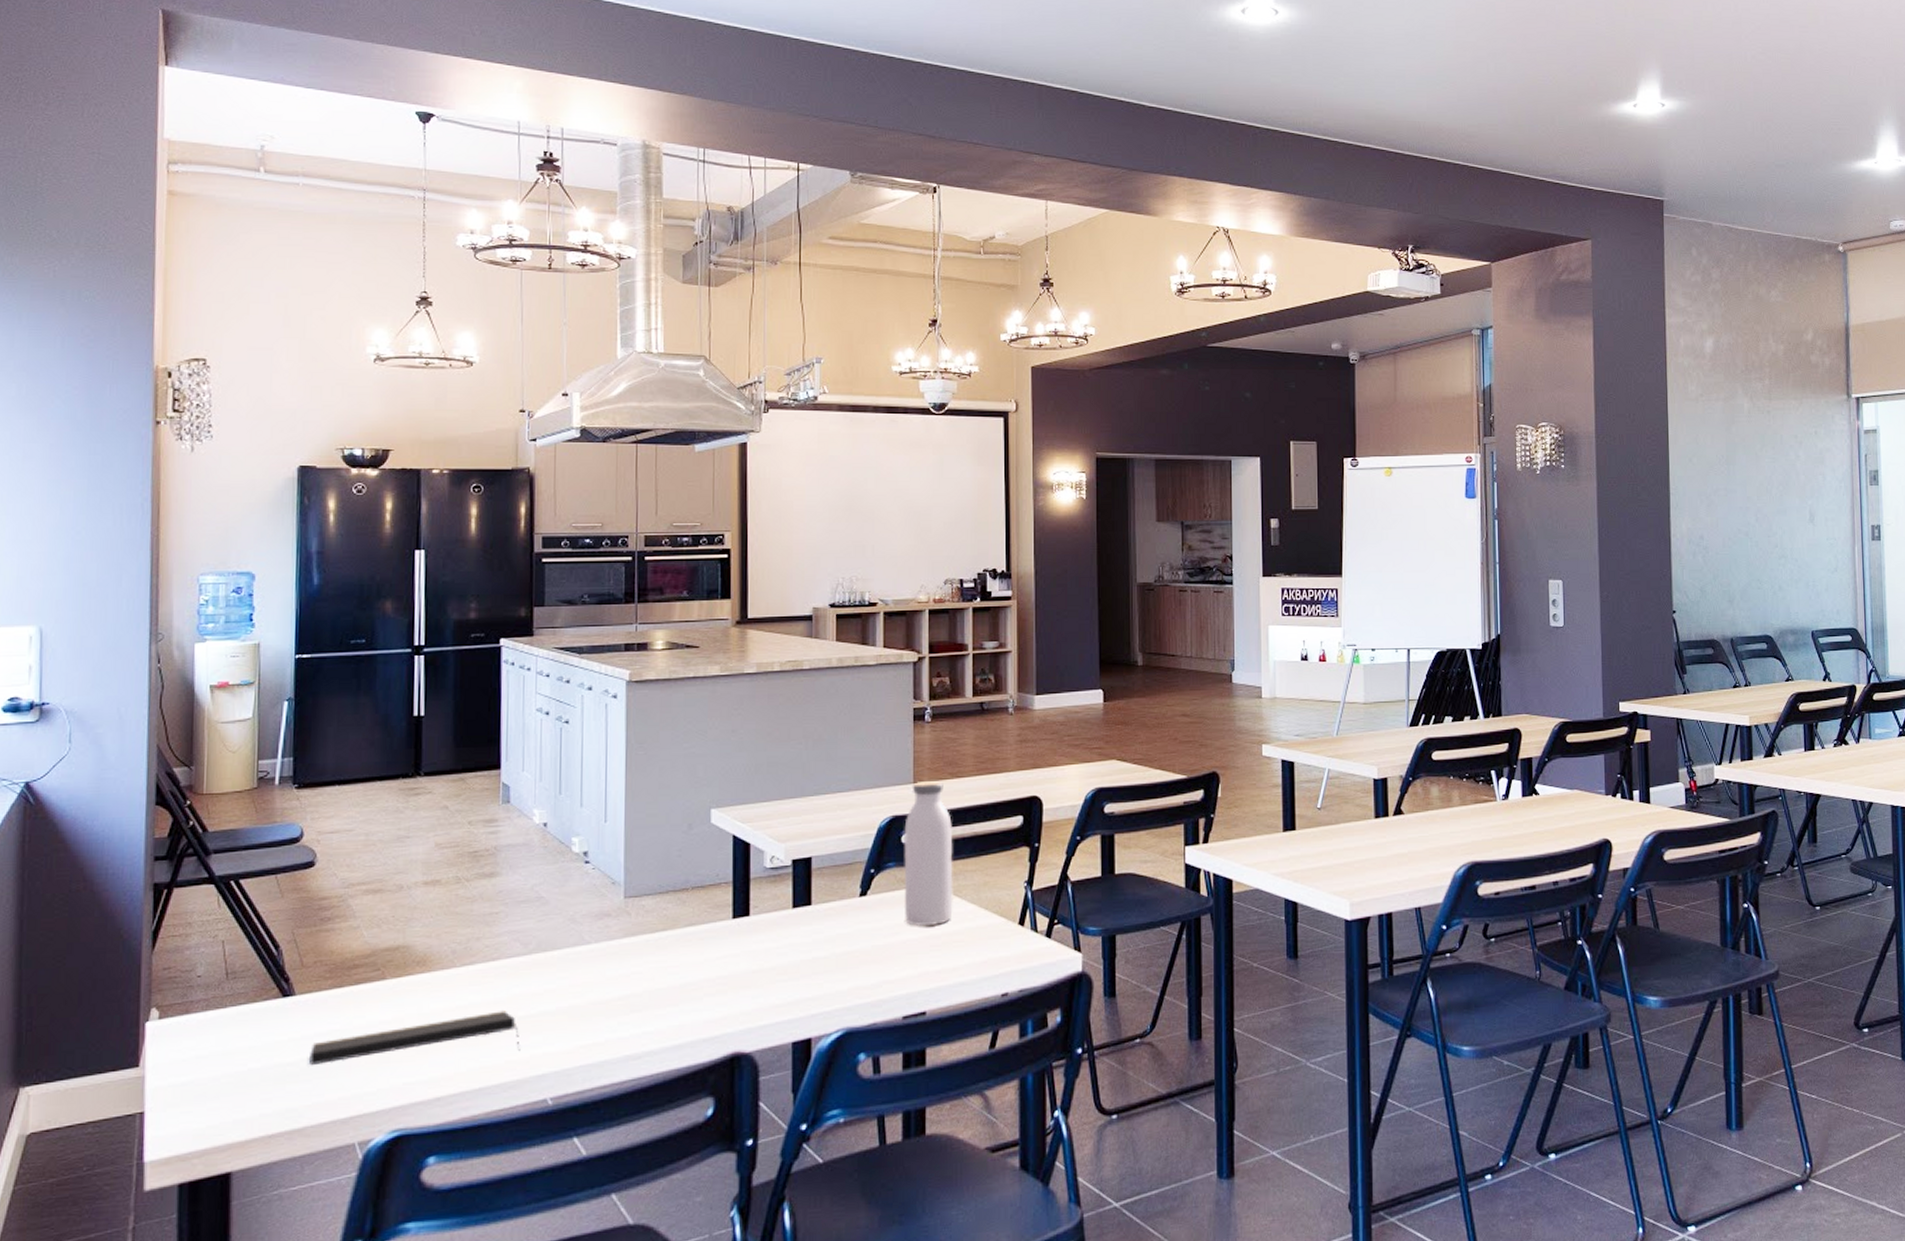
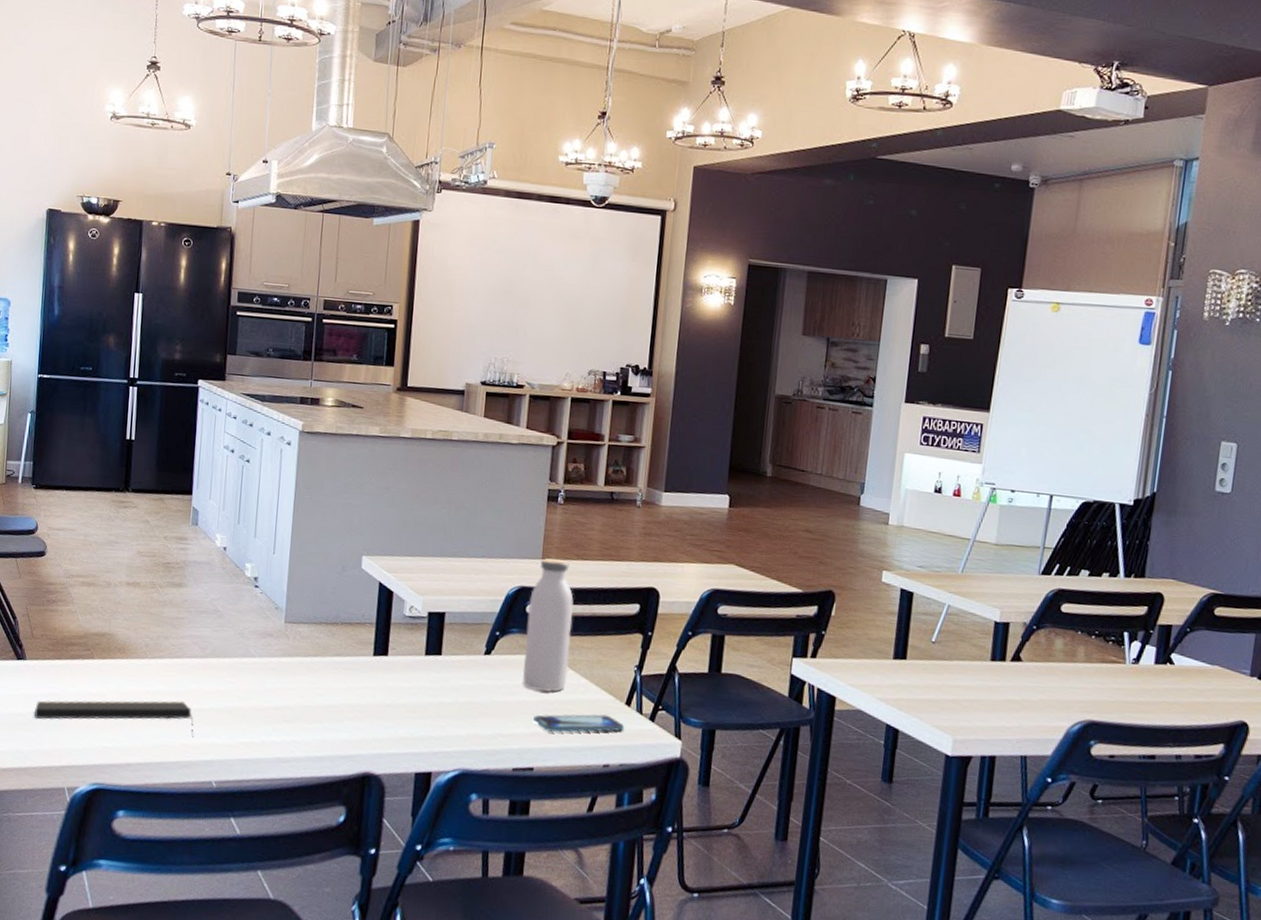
smartphone: none [921,939,1021,968] -> present [533,714,625,733]

